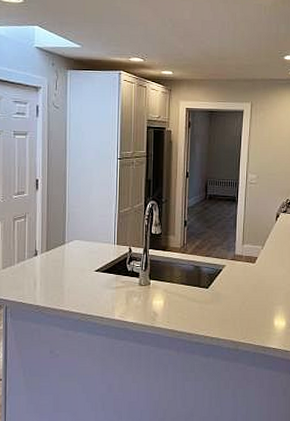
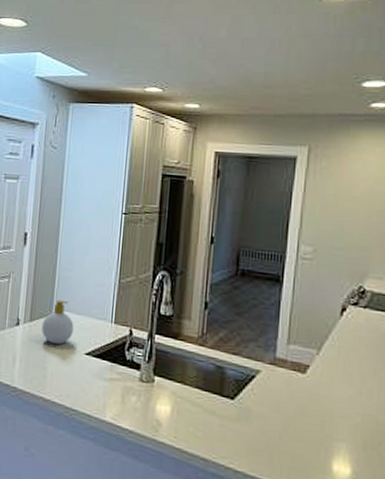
soap bottle: none [57,231,84,266] -> present [42,299,74,345]

